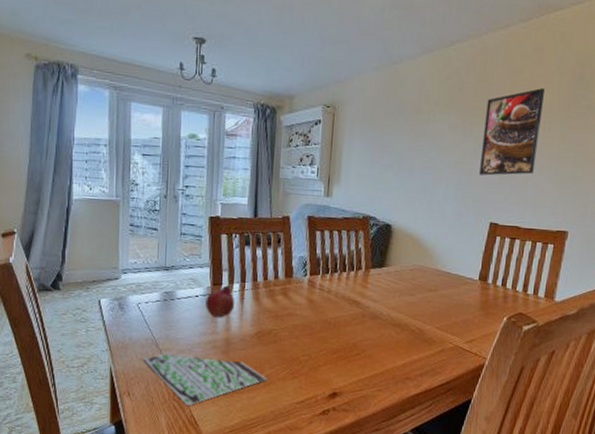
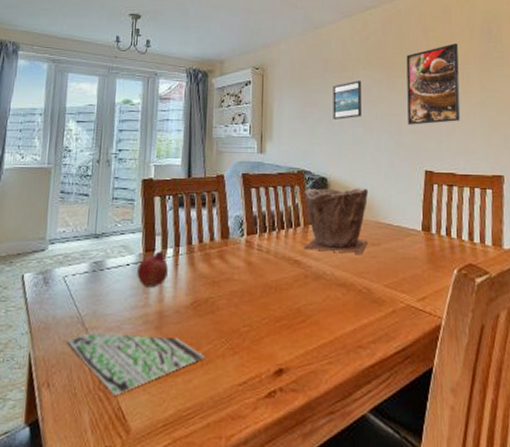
plant pot: none [363,234,432,298] -> present [303,188,369,254]
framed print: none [403,125,436,166] -> present [333,80,361,119]

